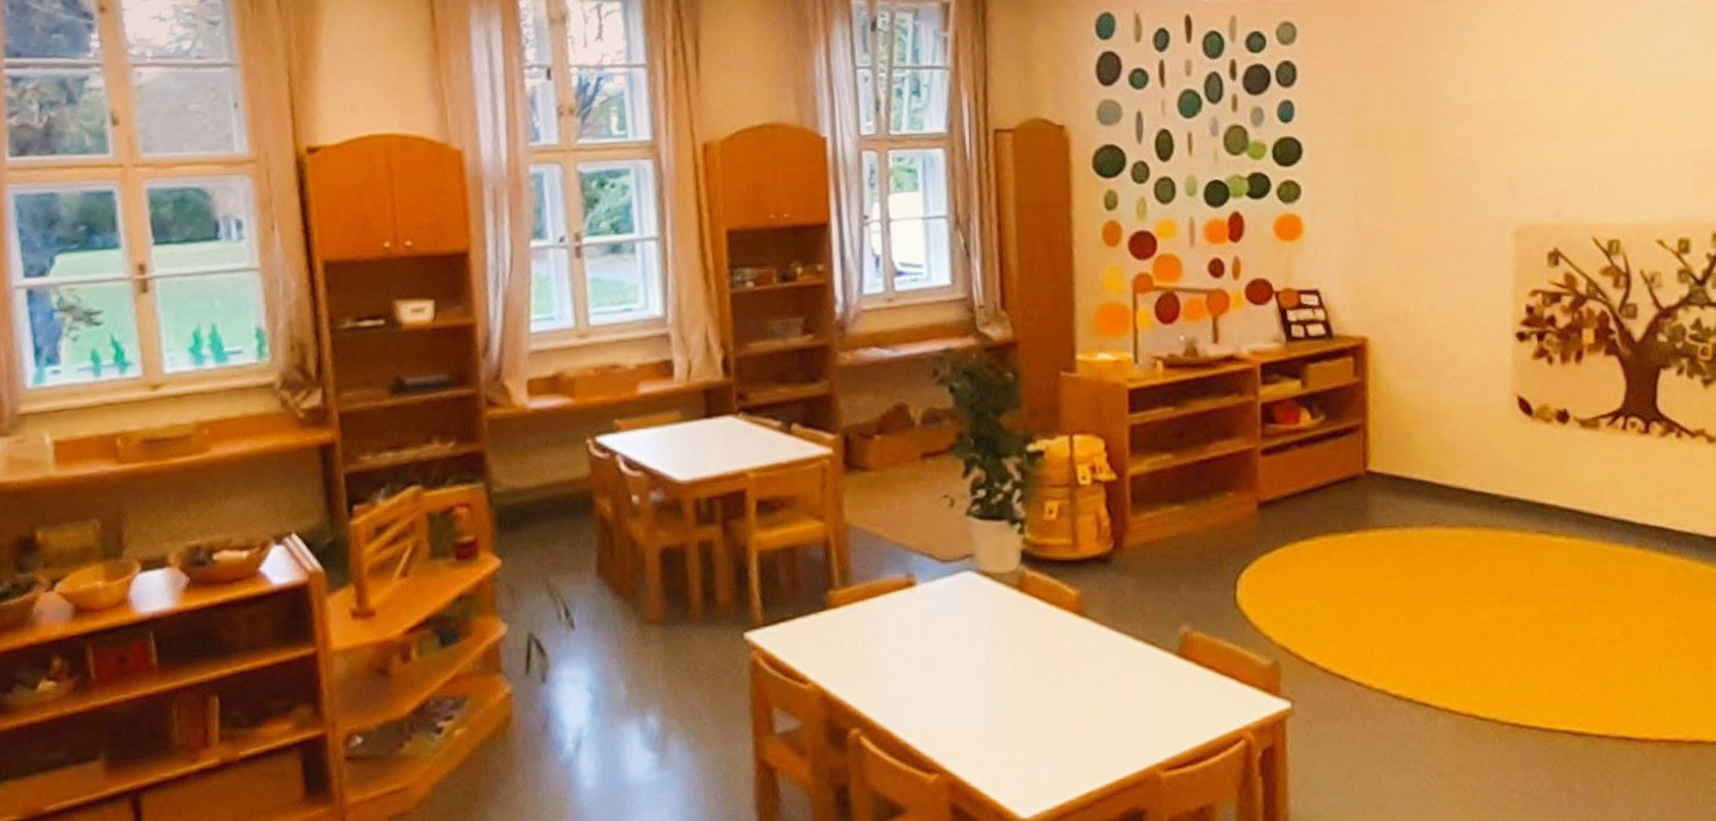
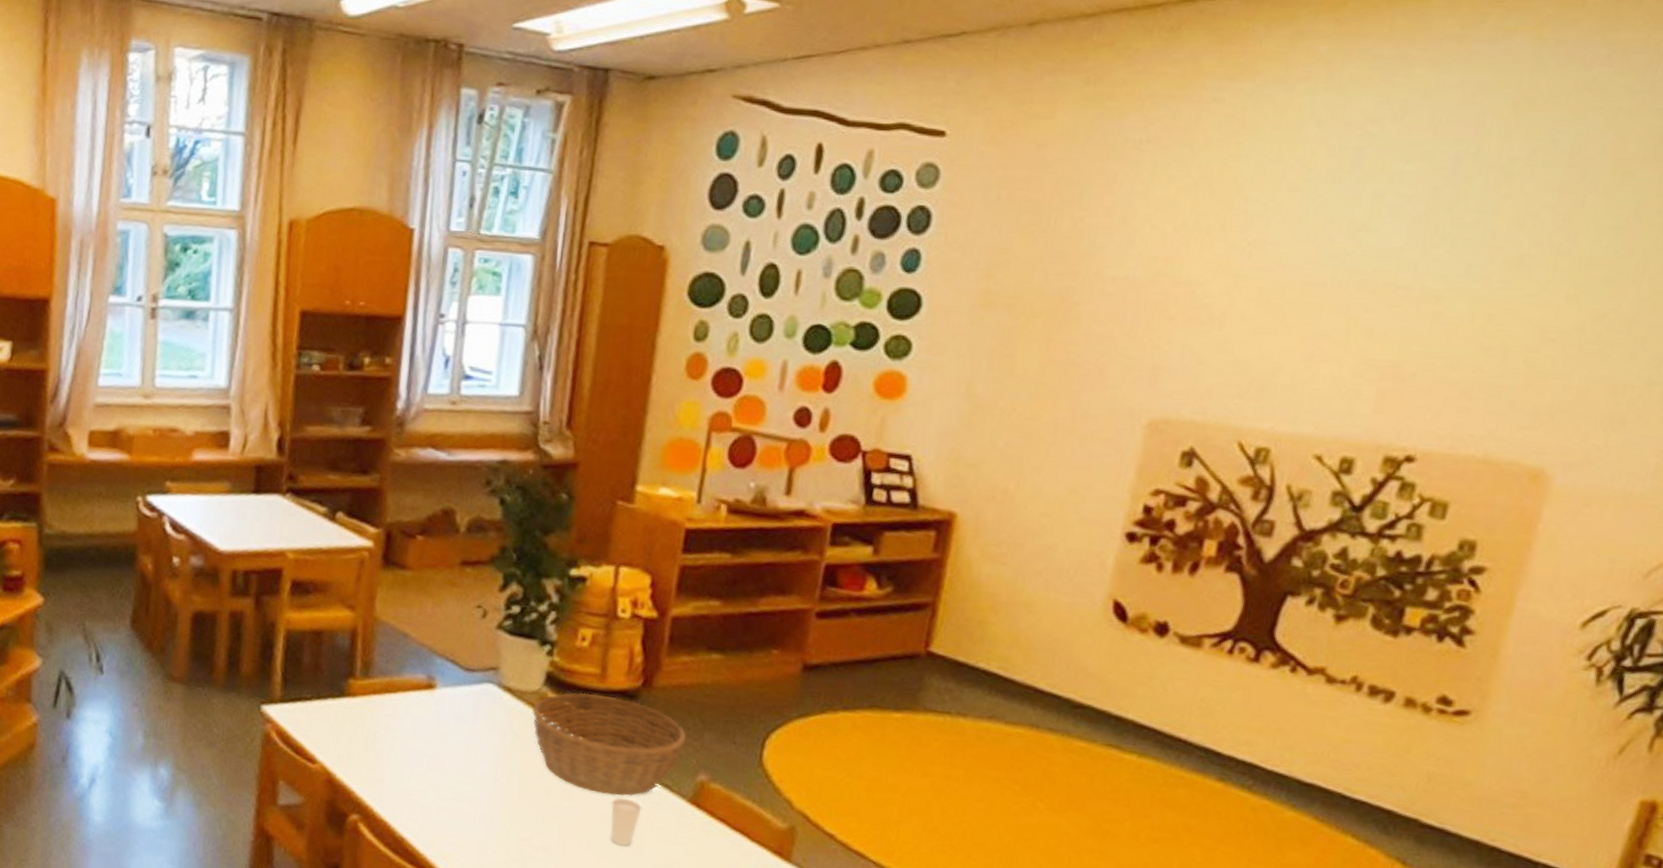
basket: none [1013,564,1163,662] -> present [532,692,687,797]
cup: none [1103,663,1133,711] -> present [610,798,642,847]

